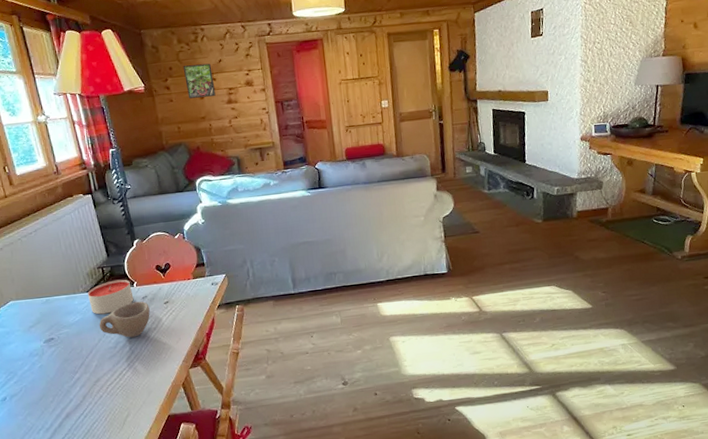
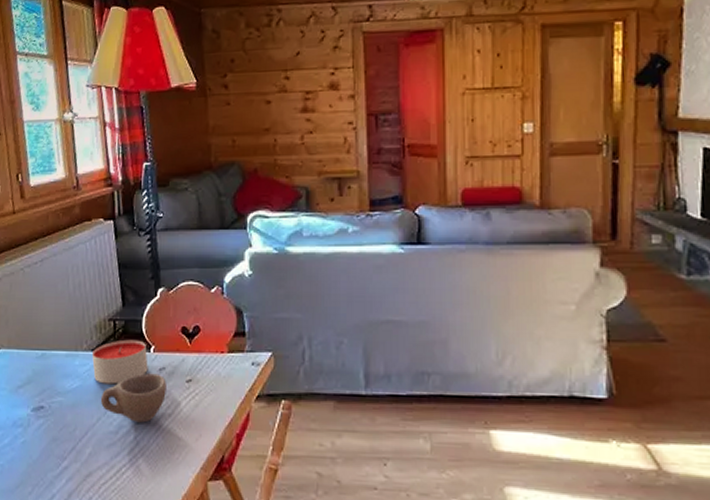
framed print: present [183,63,216,99] -> none [248,56,287,102]

